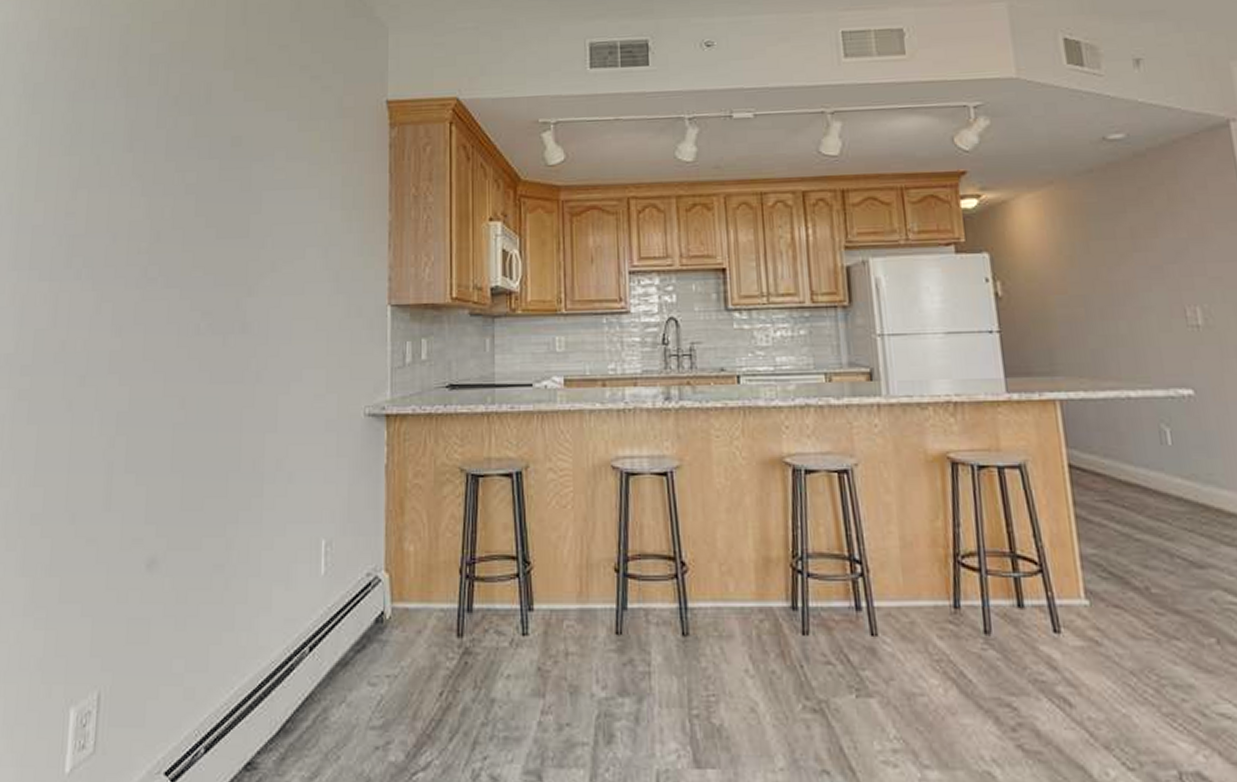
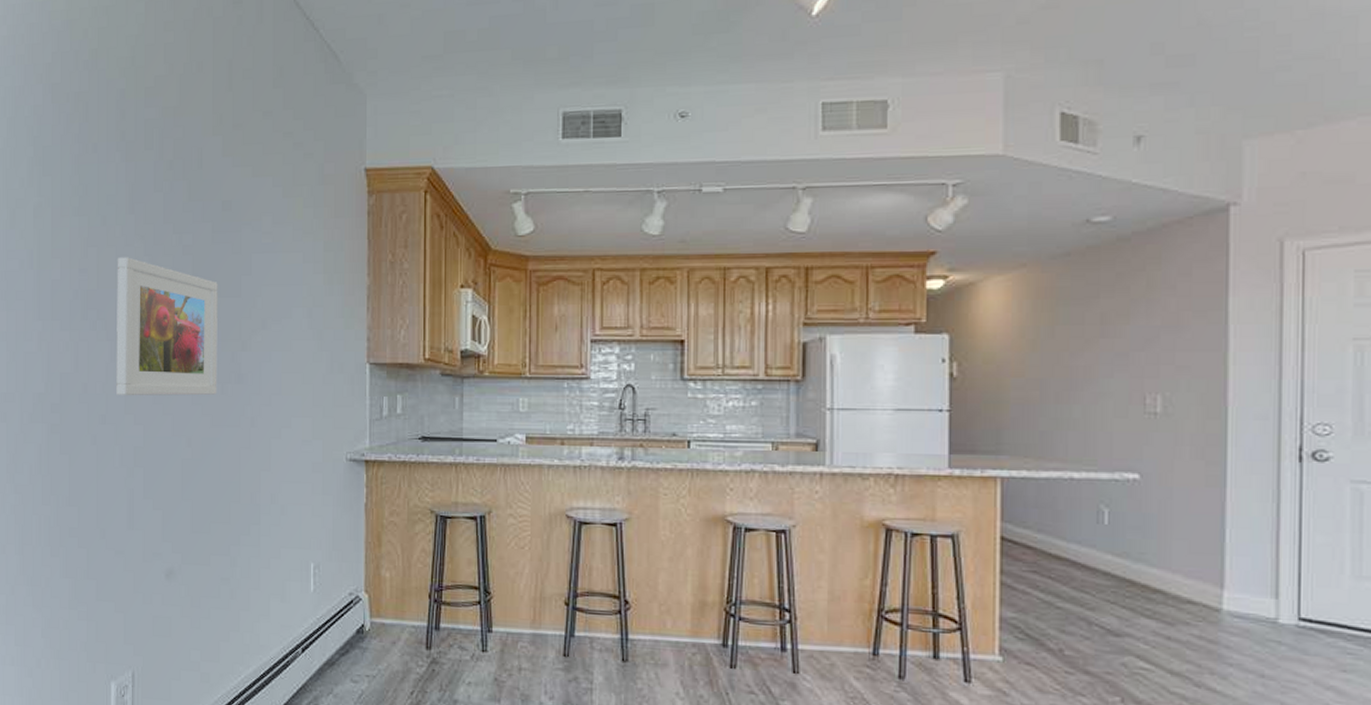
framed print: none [100,198,223,353] -> present [116,257,218,396]

